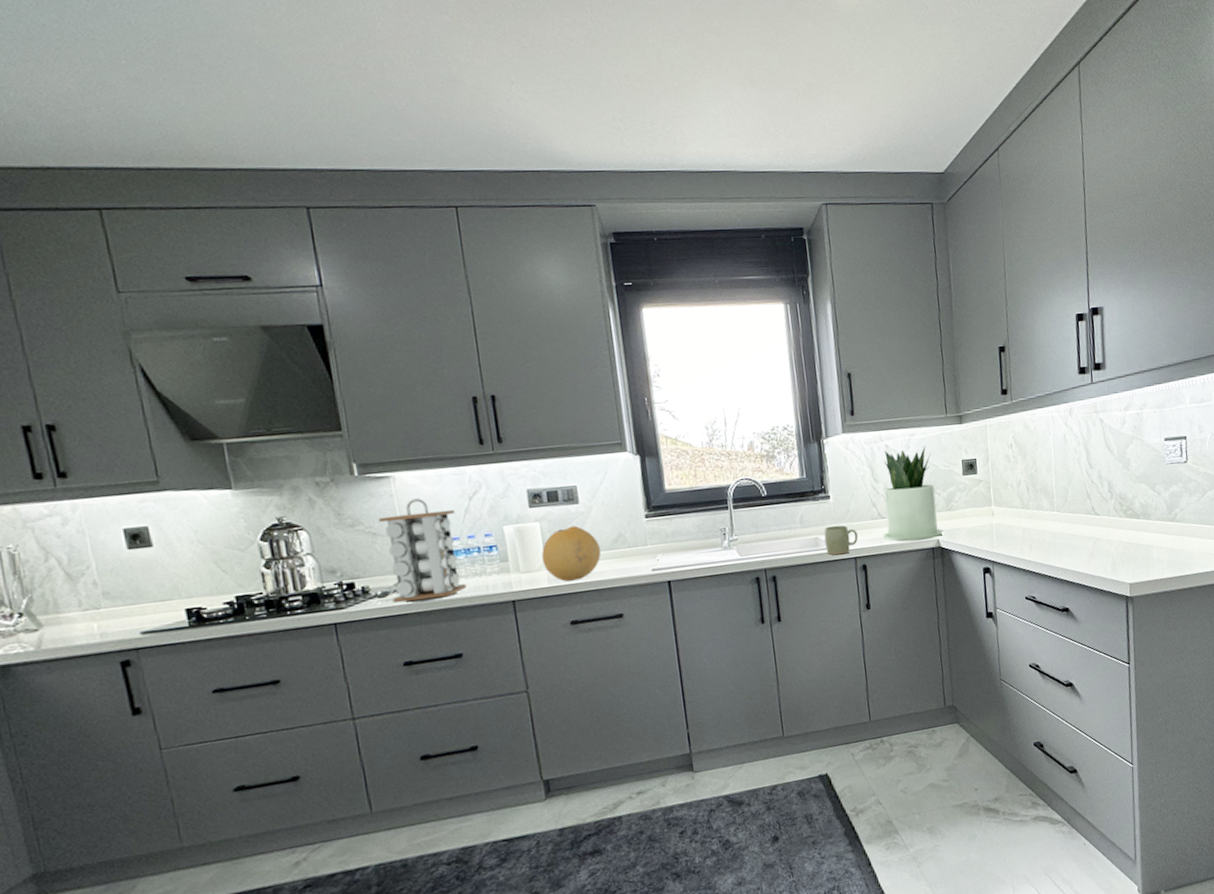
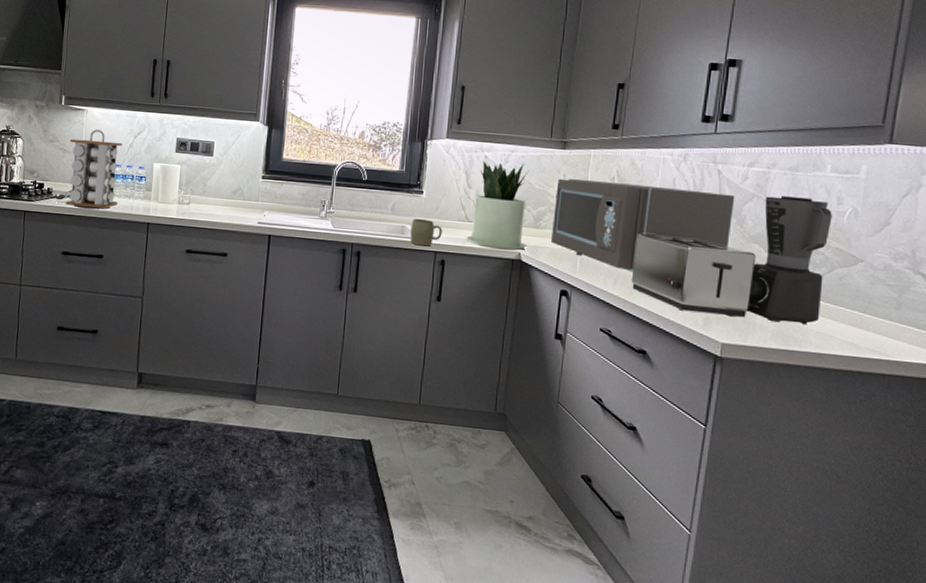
fruit: present [542,525,602,583] -> none [176,173,222,218]
microwave: none [960,440,1121,535] -> present [550,178,735,273]
toaster: none [1041,489,1146,562] -> present [631,233,756,317]
blender: none [1142,431,1202,553] -> present [746,196,832,325]

